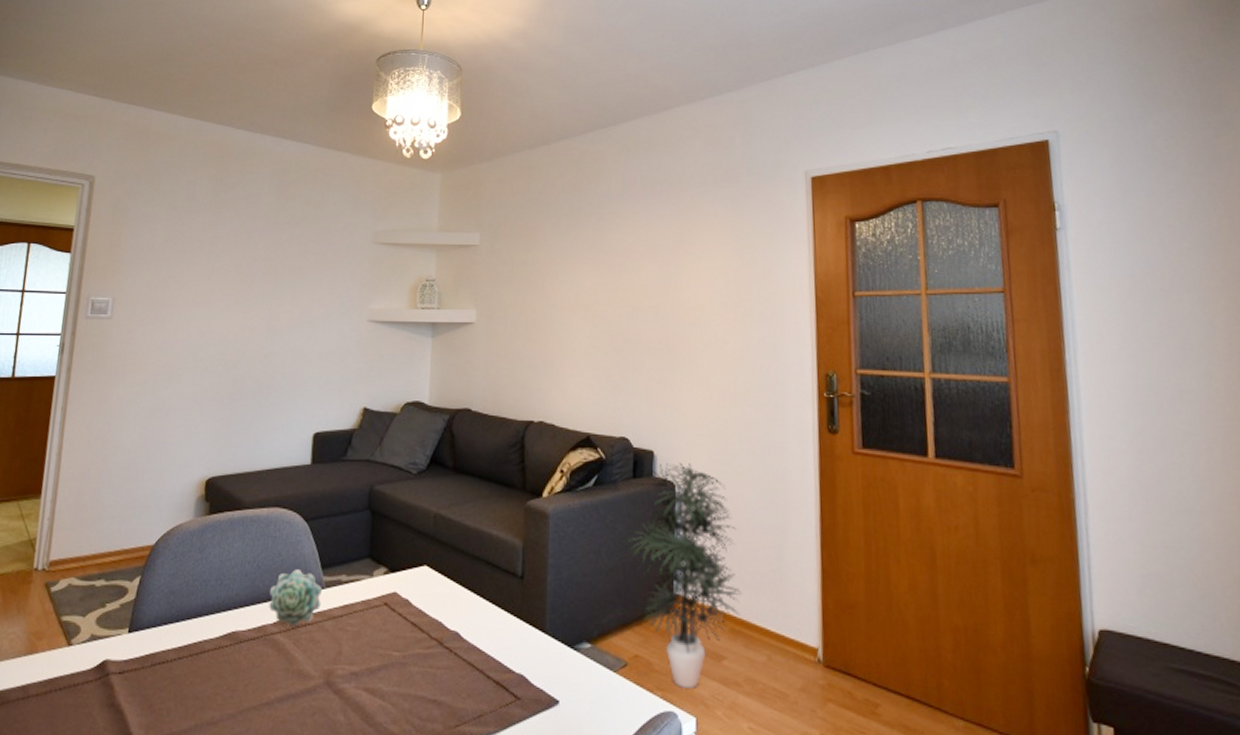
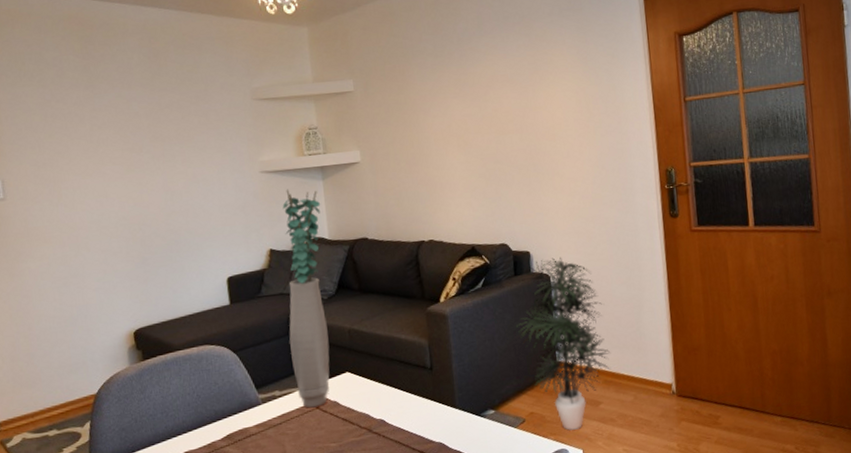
succulent plant: present [269,569,322,626] -> none [213,392,261,439]
vase: none [366,343,426,603] -> present [282,189,330,408]

